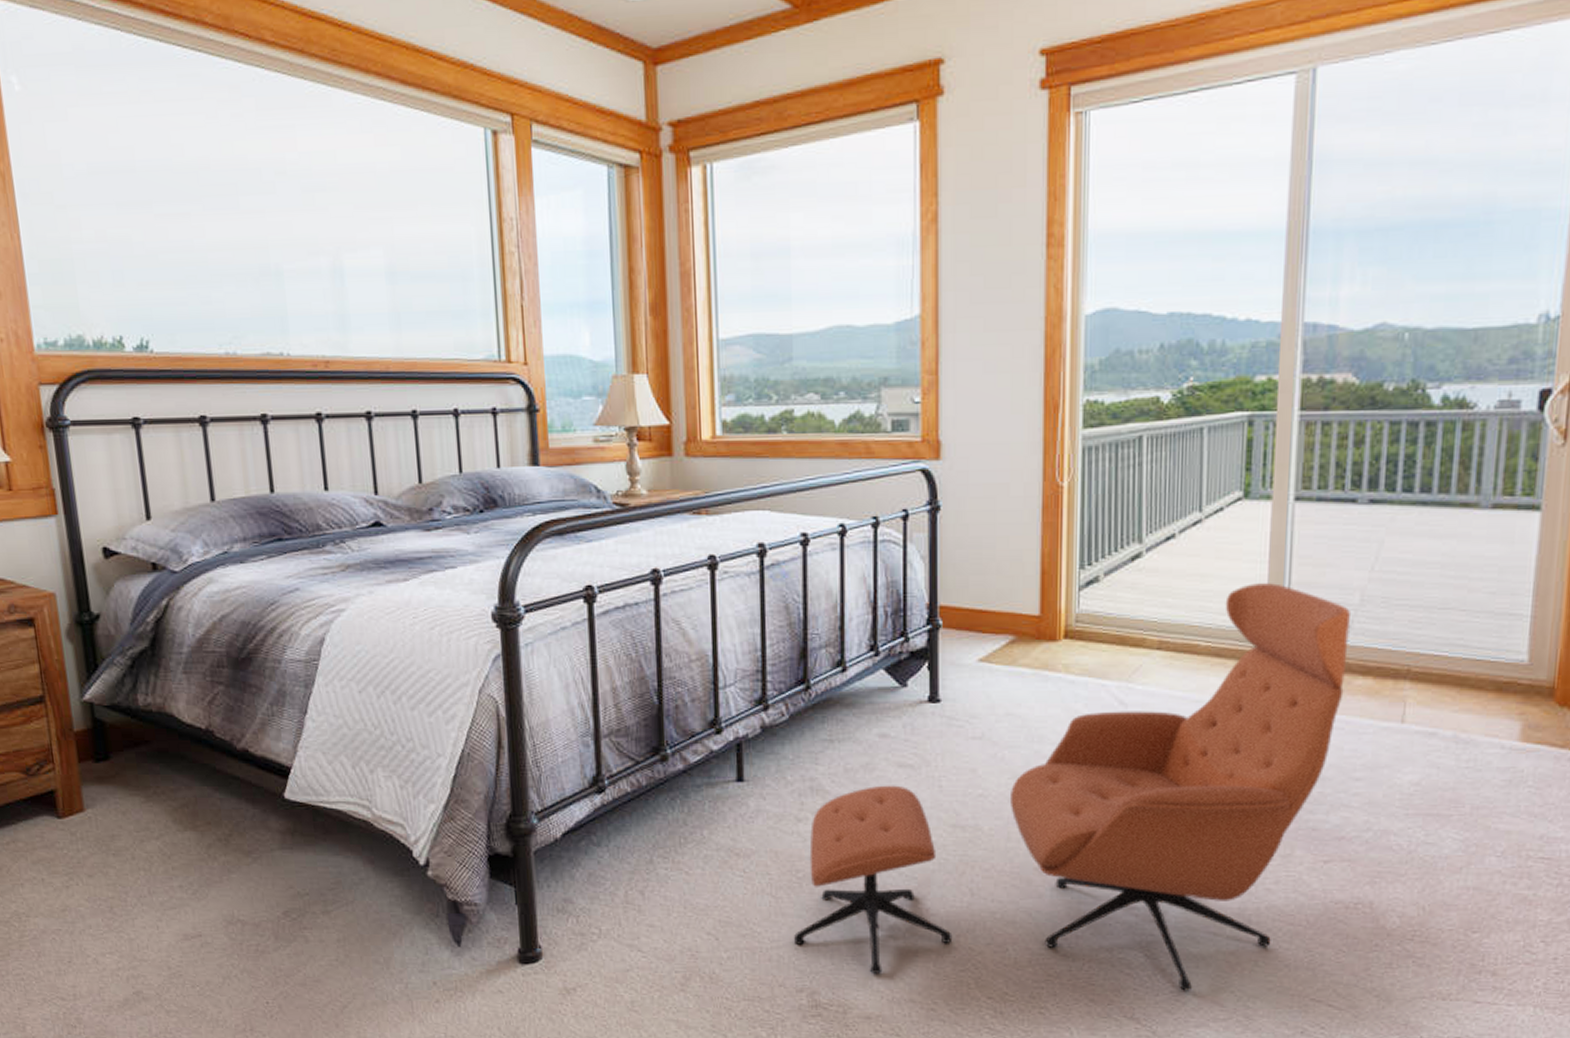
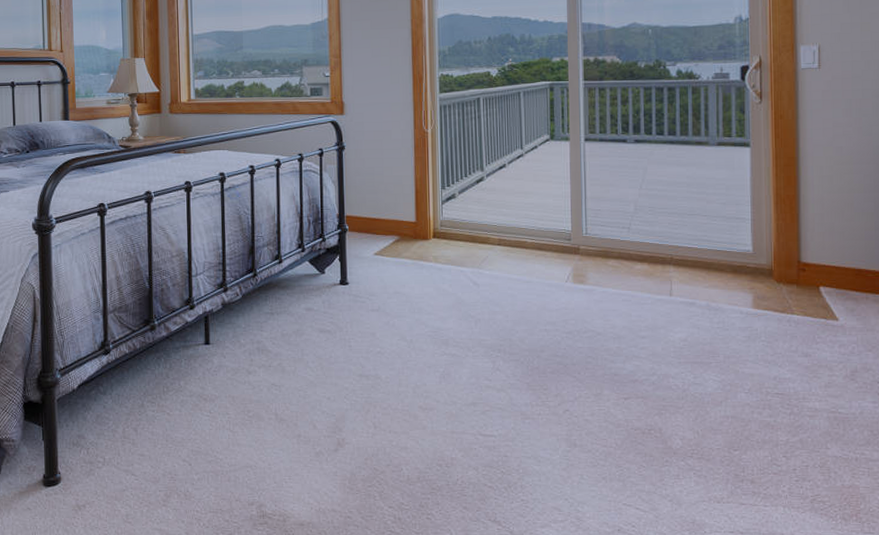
lounge chair: present [794,583,1350,991] -> none [247,198,629,499]

